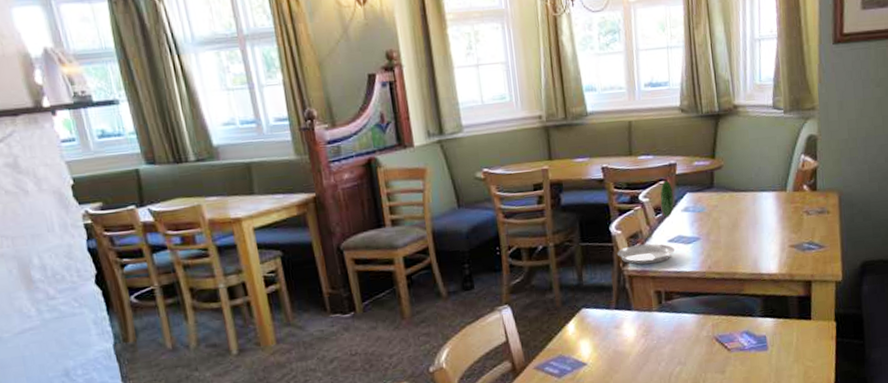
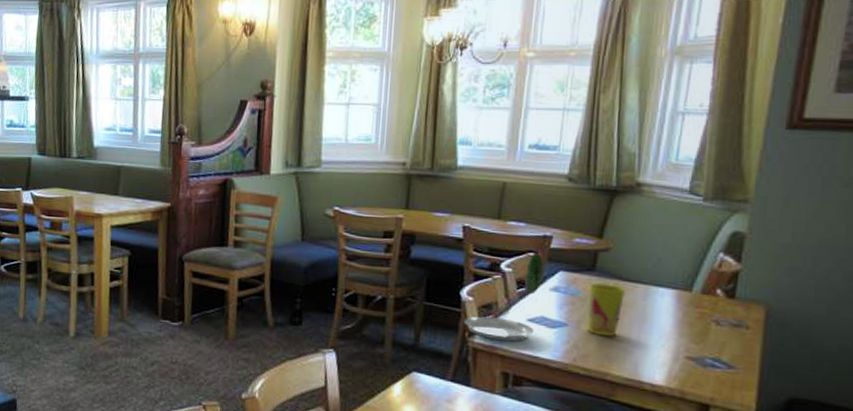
cup: none [712,196,739,242] -> present [586,282,625,336]

